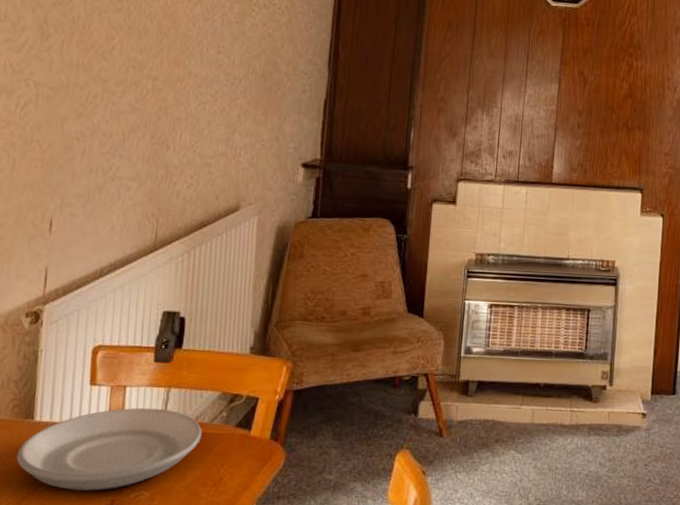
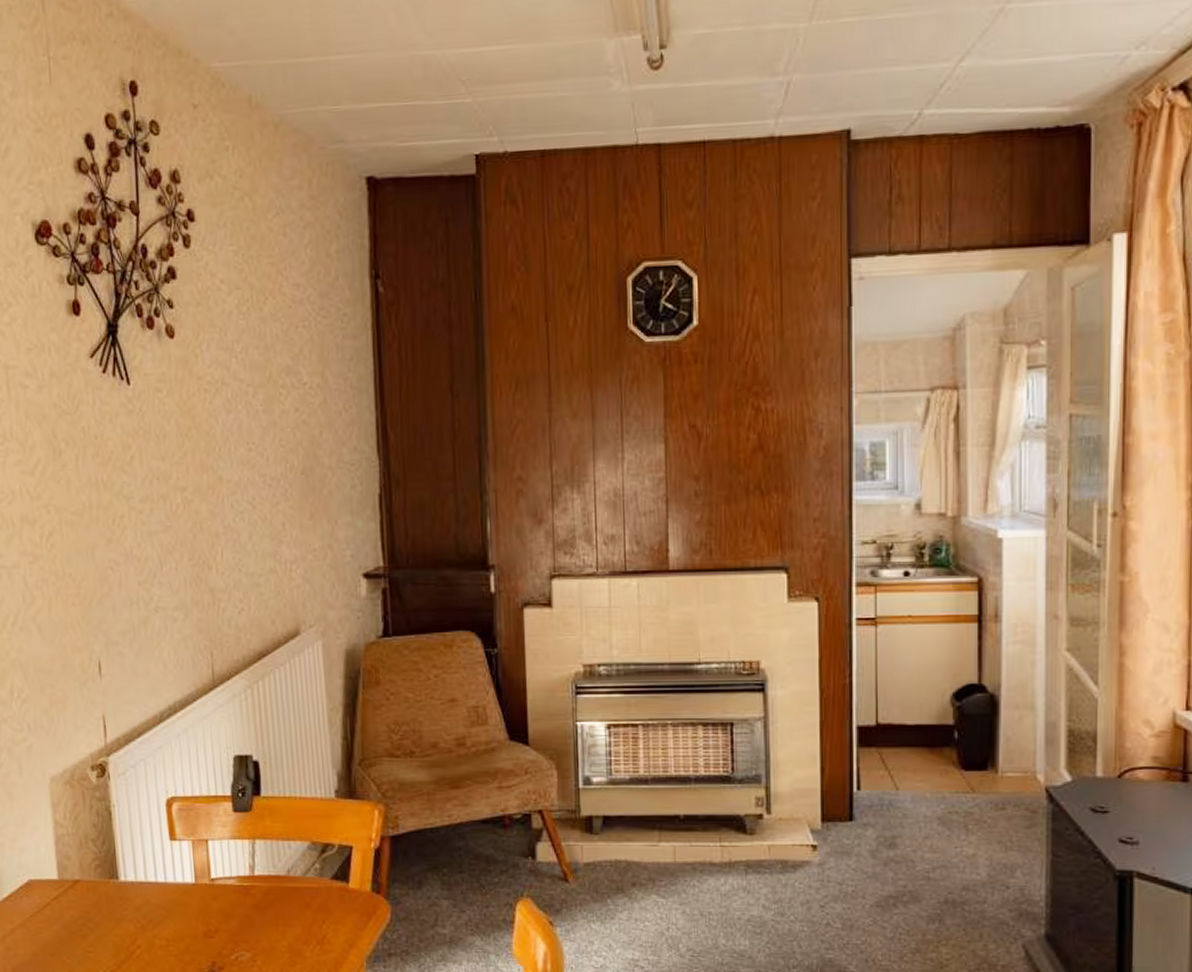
plate: present [16,407,202,491] -> none [108,862,297,953]

